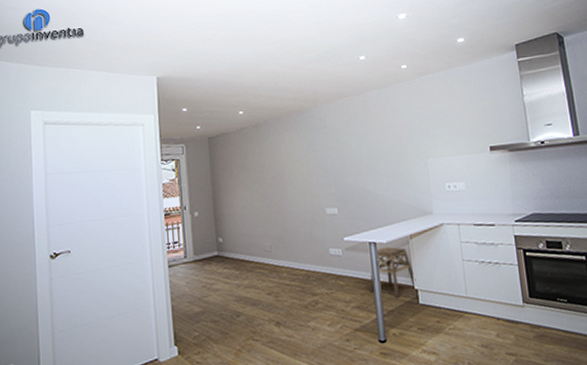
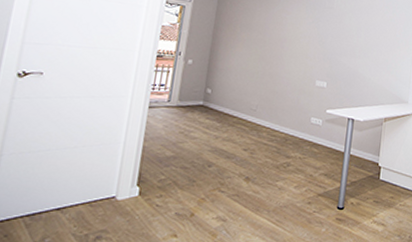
stool: present [369,246,416,298] -> none [339,124,381,171]

